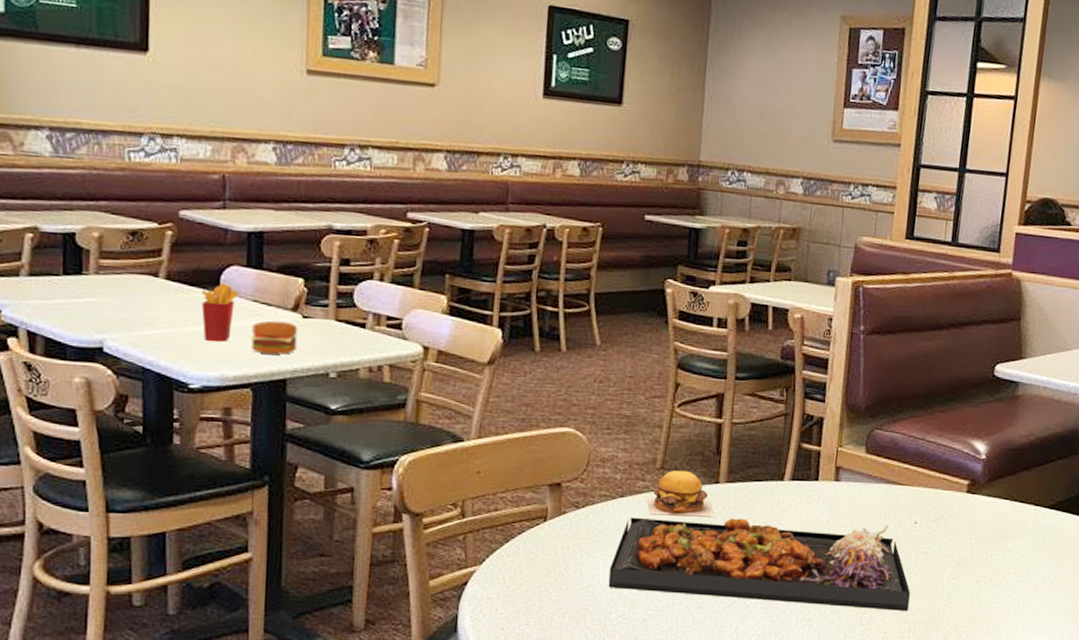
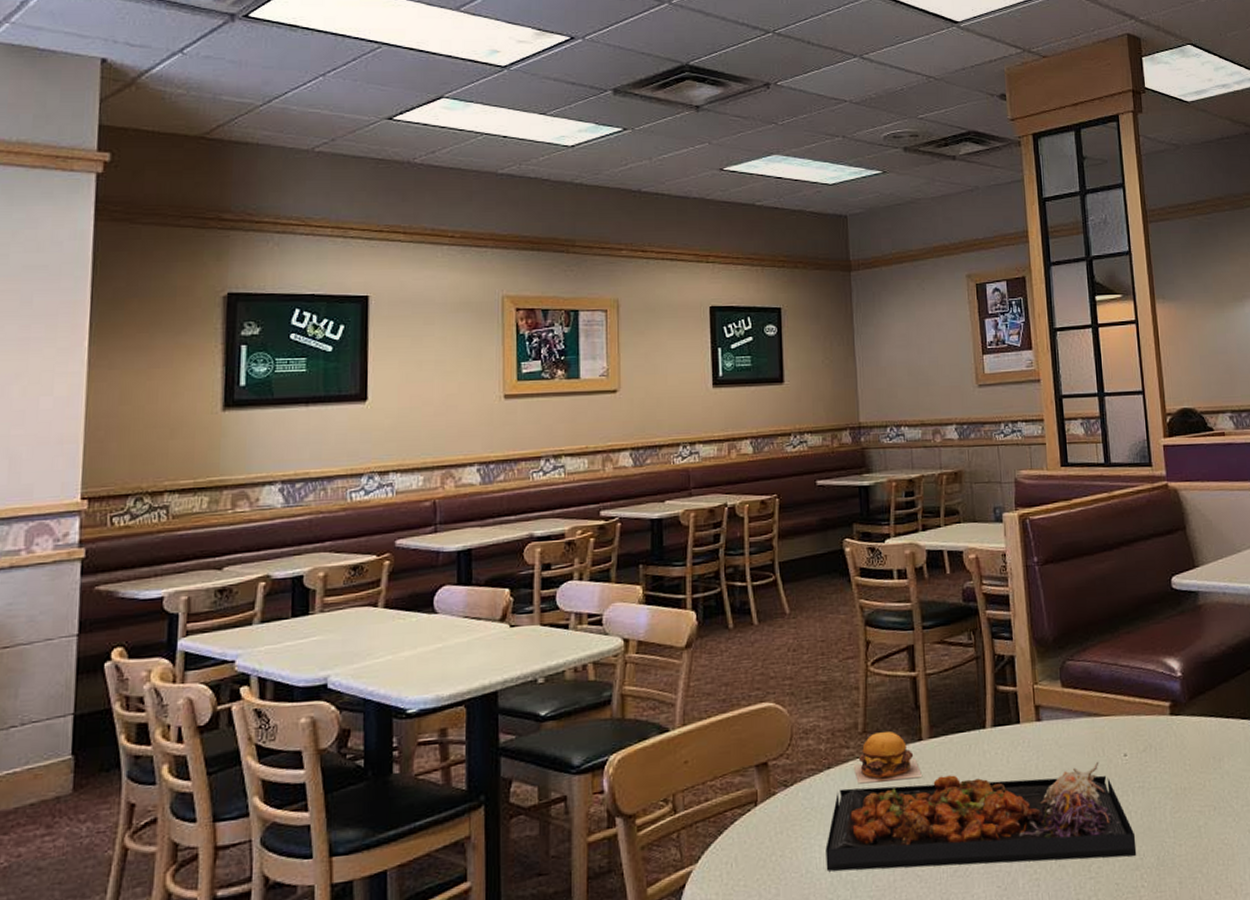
french fries: present [201,282,238,342] -> none [416,603,450,663]
hamburger: present [250,320,298,355] -> none [462,633,507,668]

